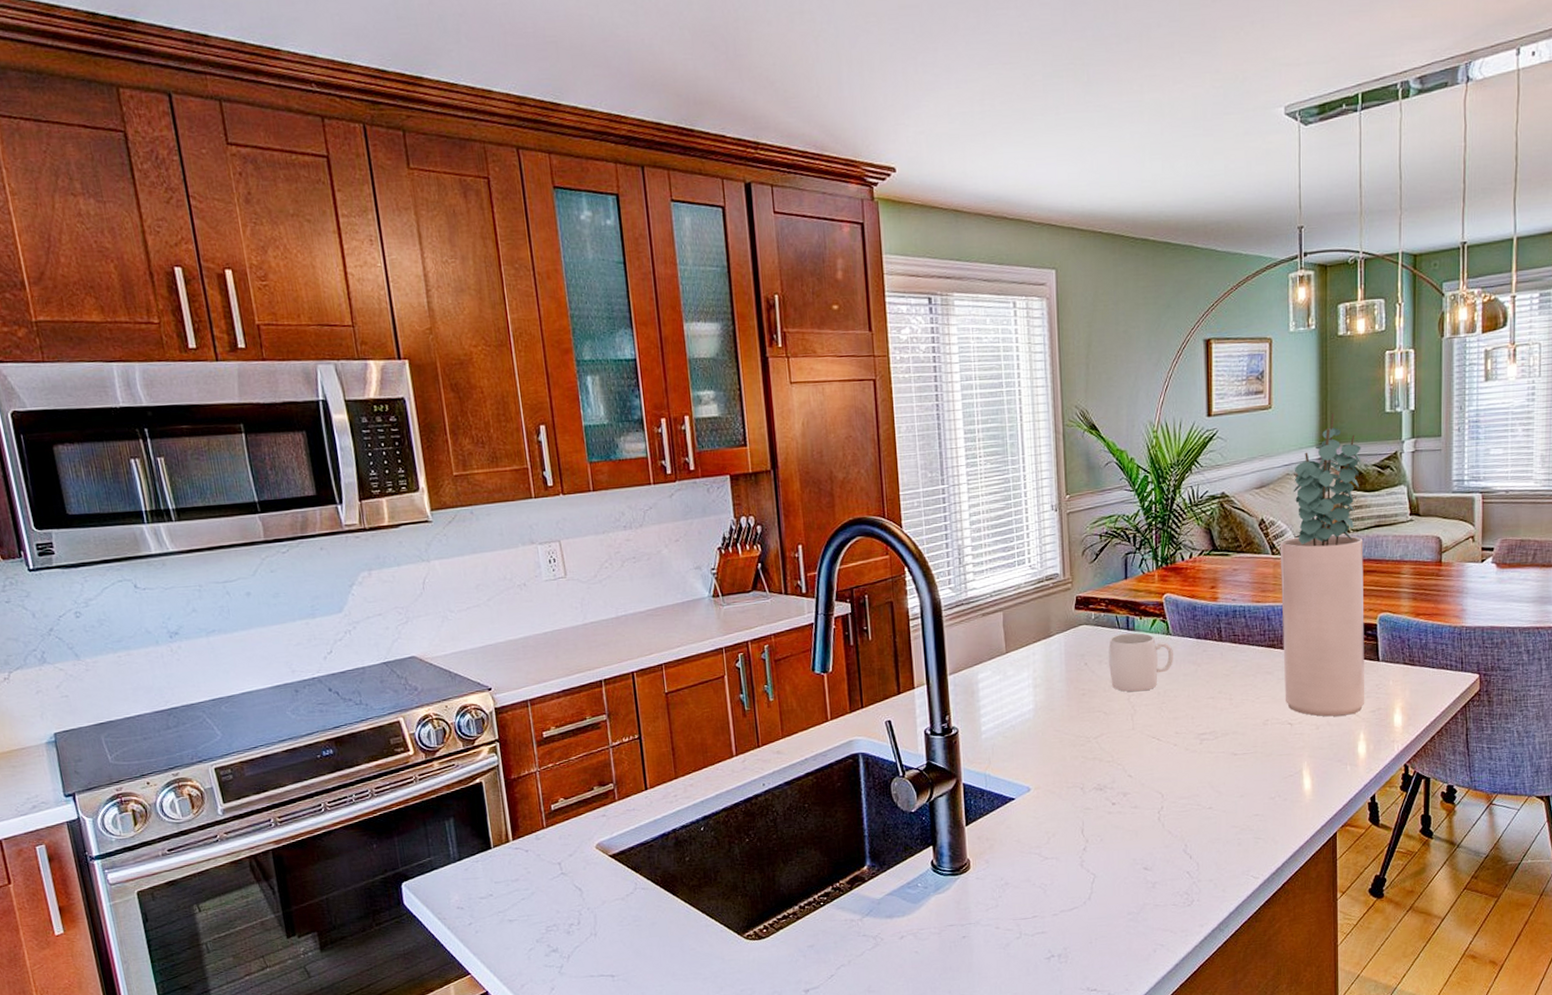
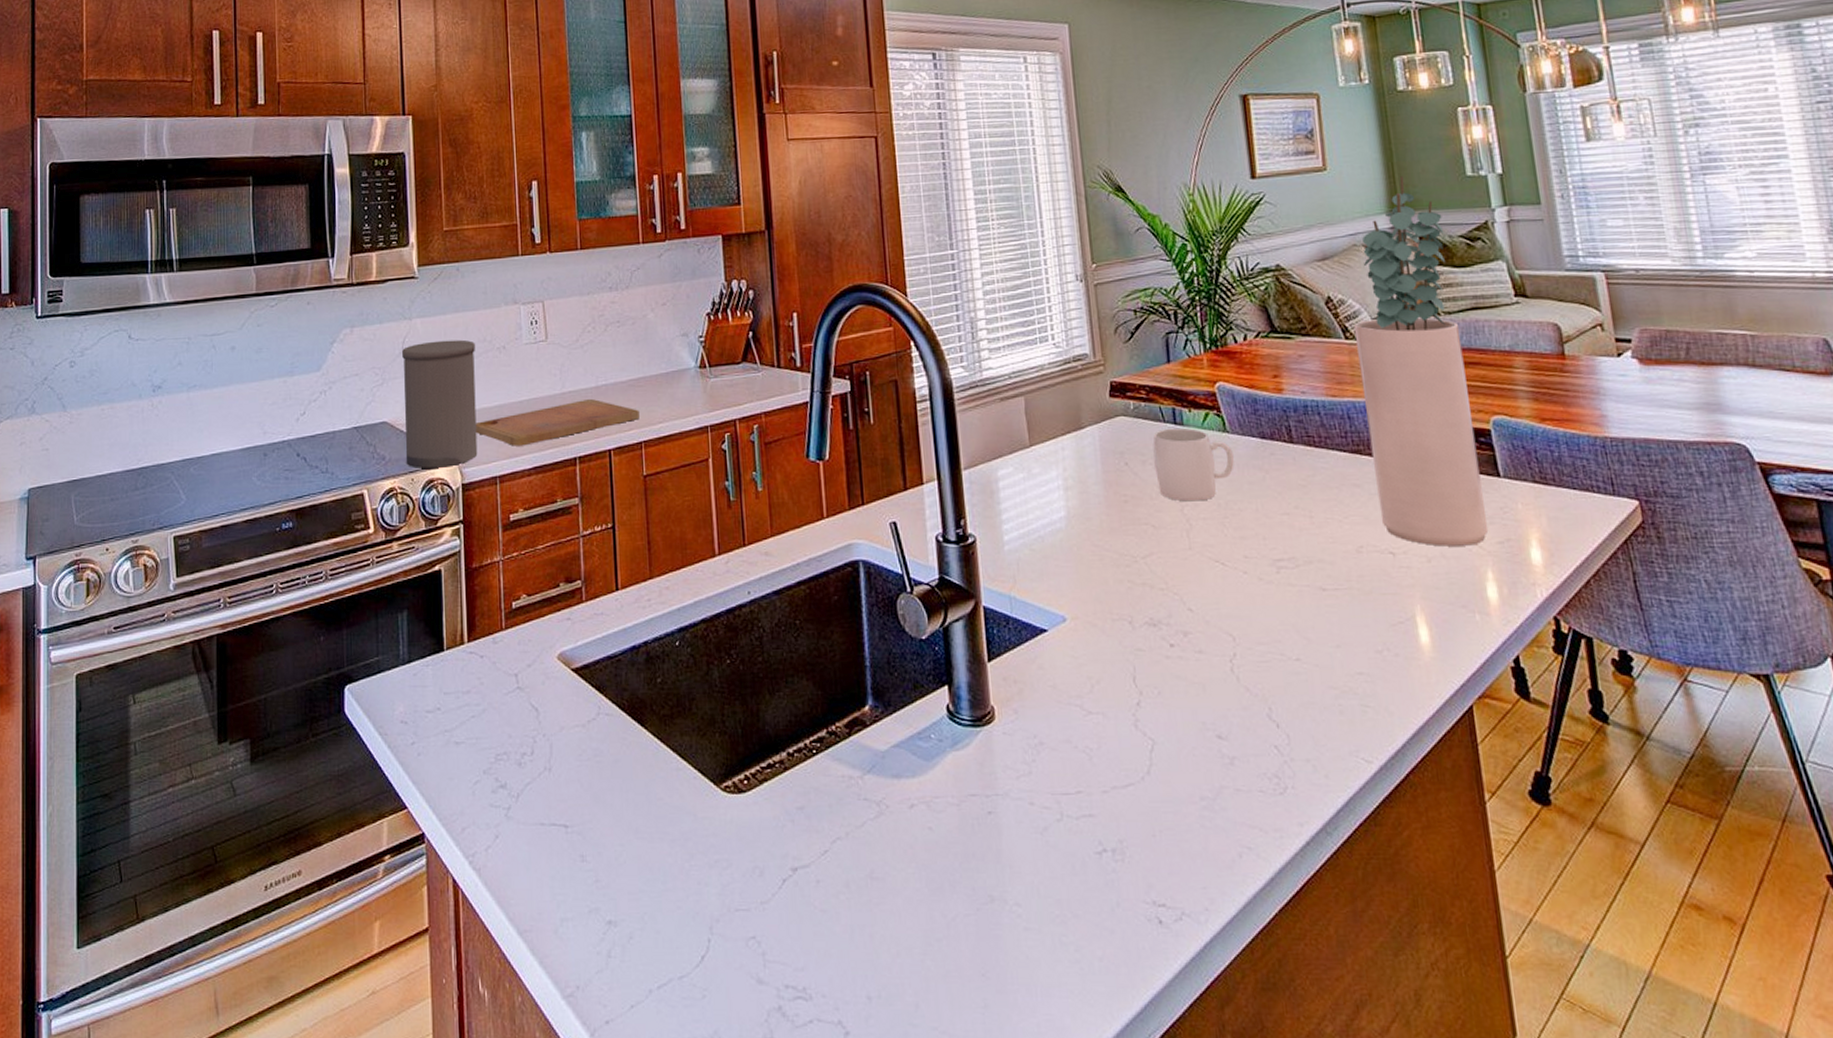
canister: none [422,578,508,697] -> present [401,339,478,468]
cutting board: none [502,628,659,673] -> present [475,398,640,446]

